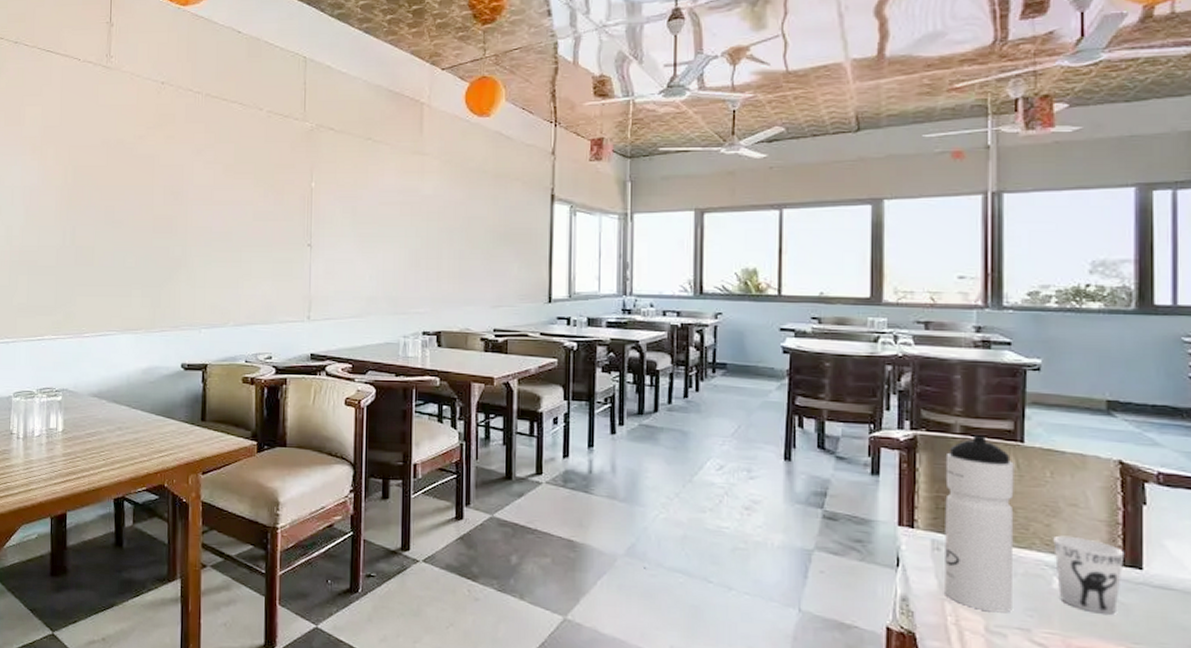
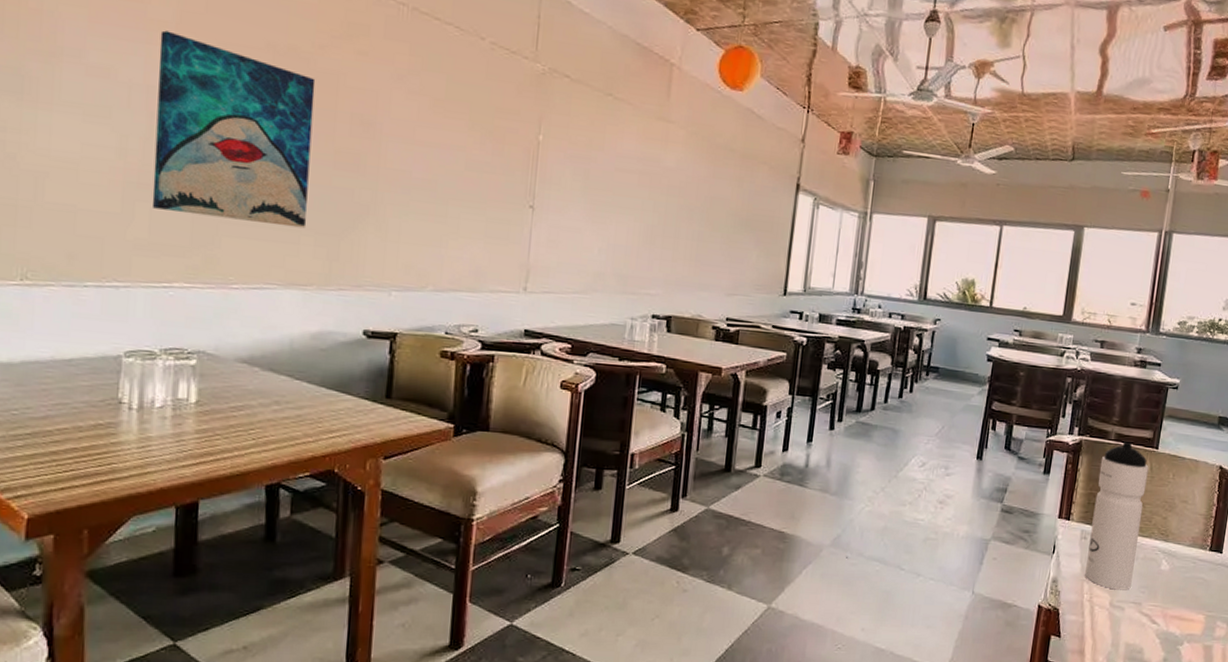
wall art: none [29,143,137,283] -> present [151,30,316,229]
cup: present [1053,535,1125,614] -> none [1165,526,1213,589]

